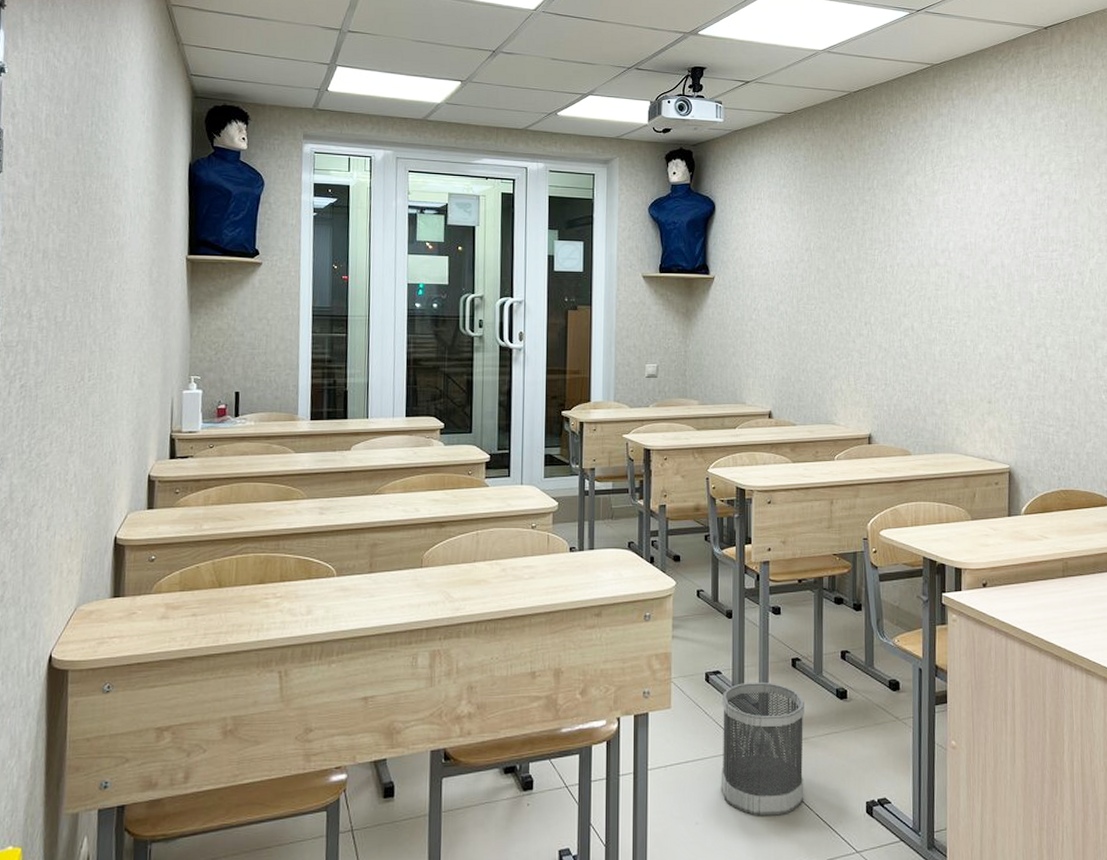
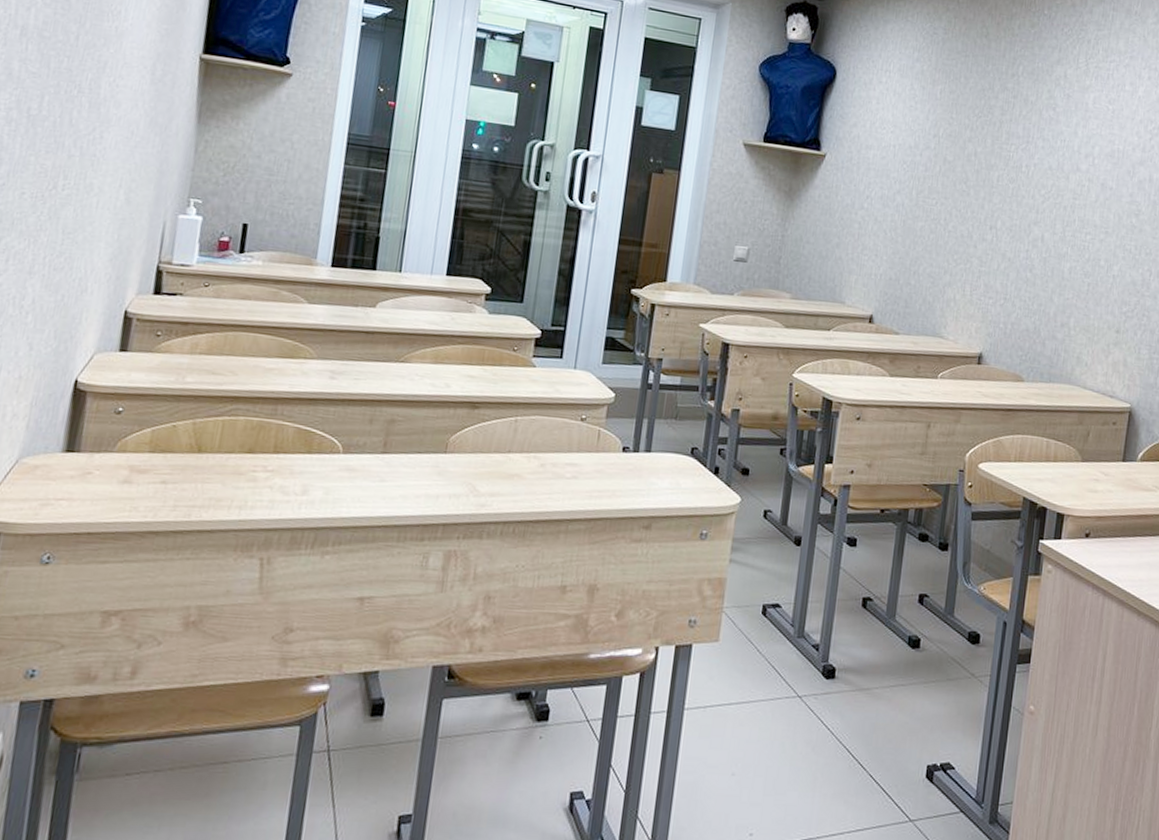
wastebasket: present [720,681,804,816] -> none [765,620,871,773]

